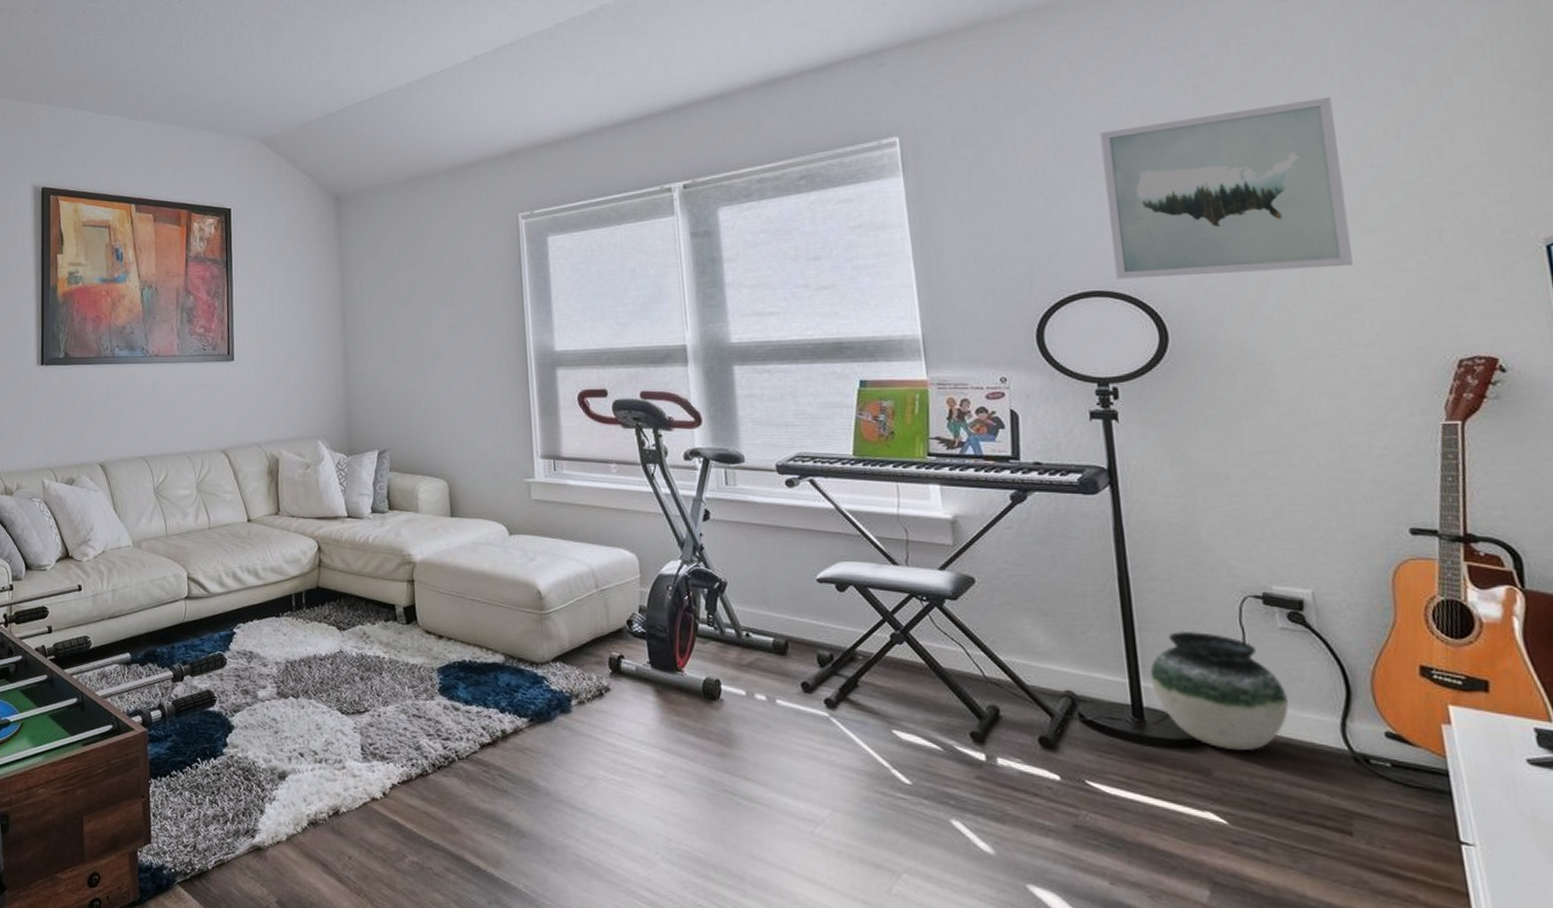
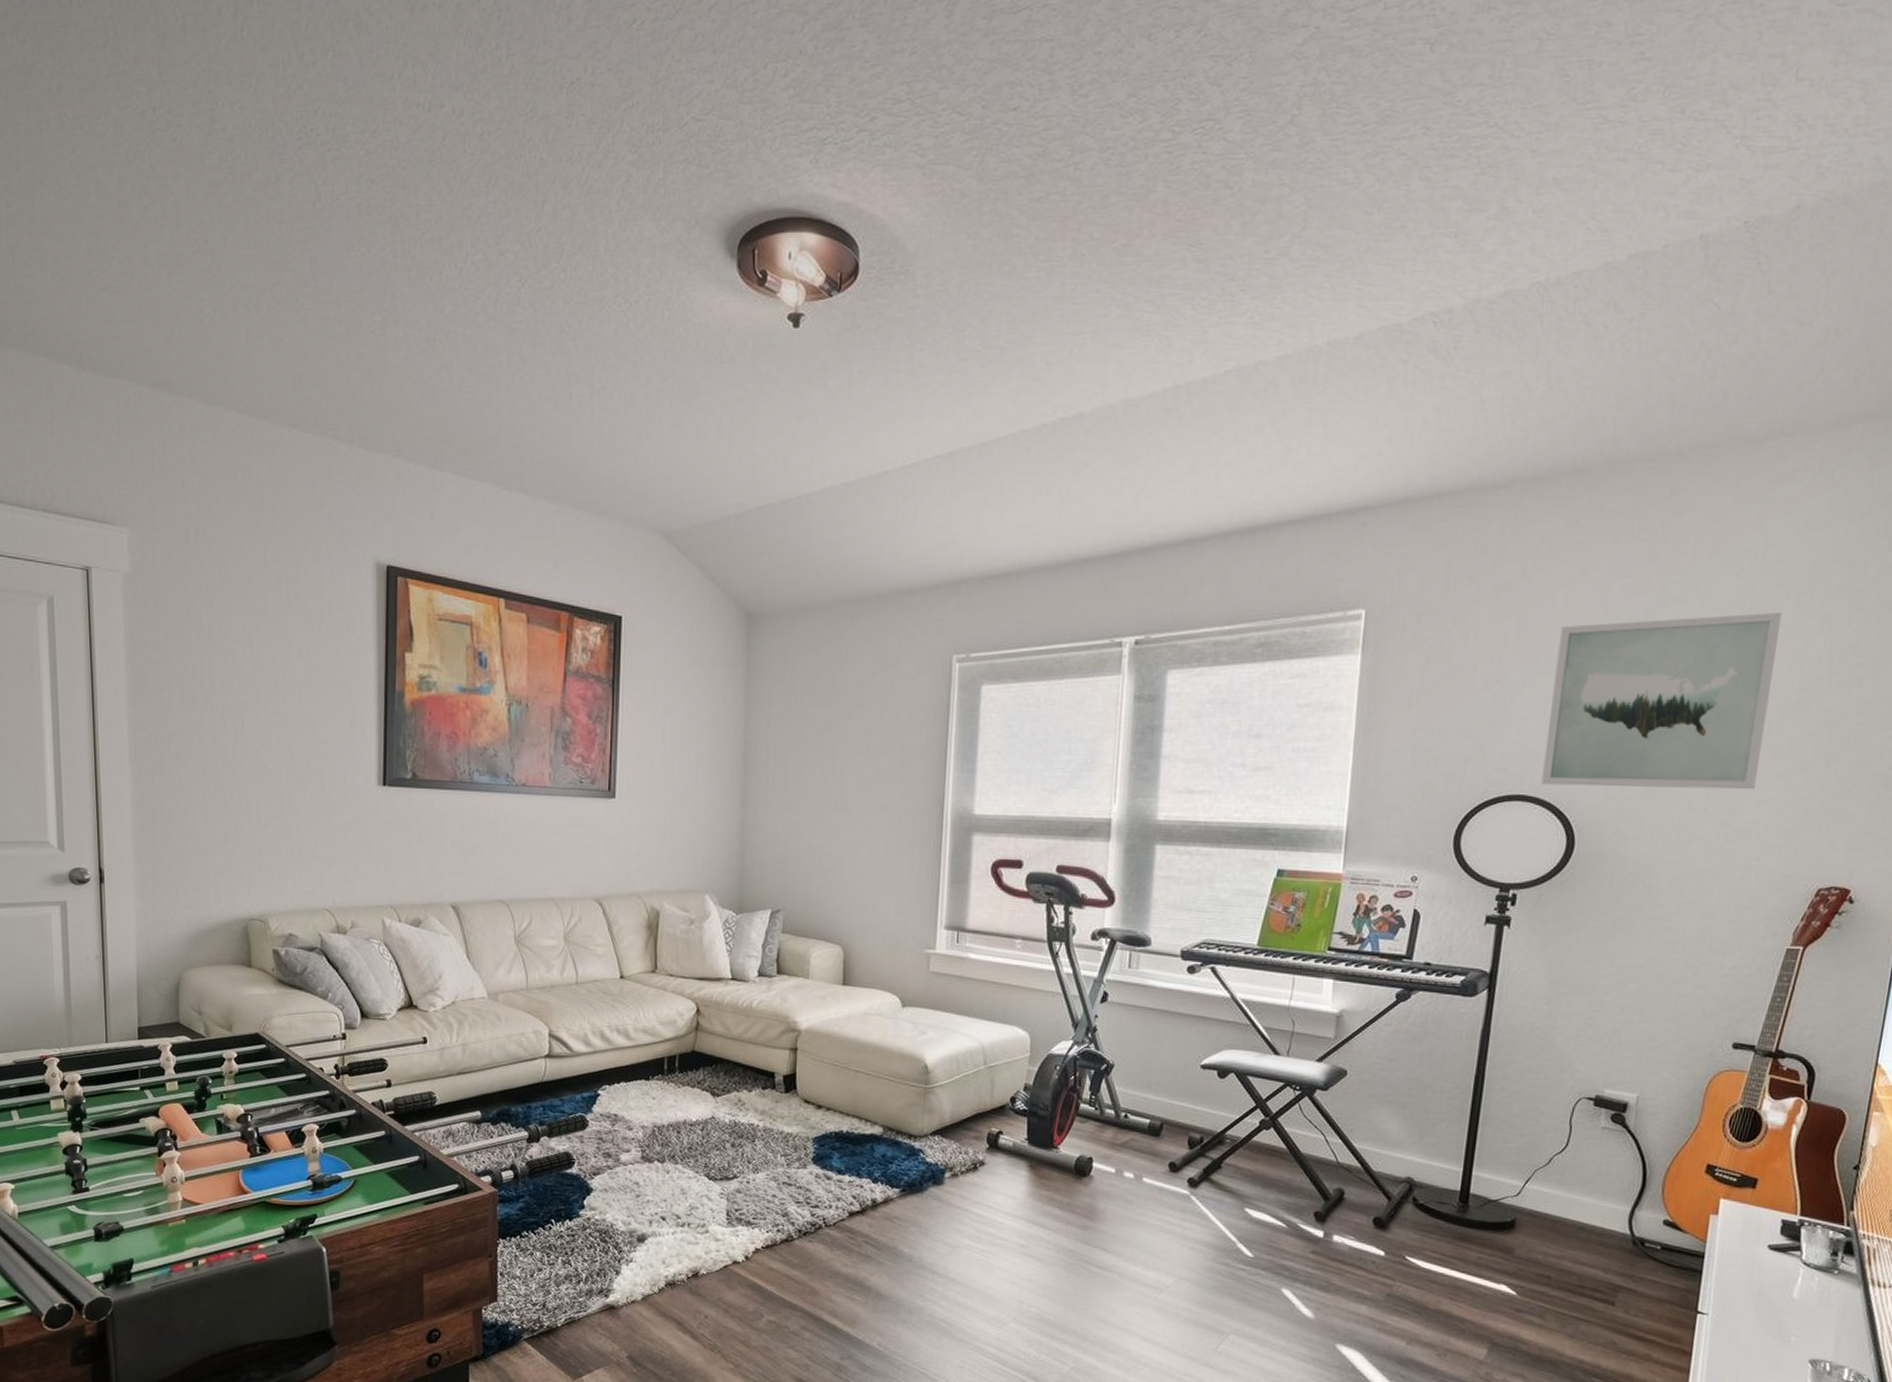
vase: present [1150,630,1289,751] -> none [1481,1126,1593,1234]

